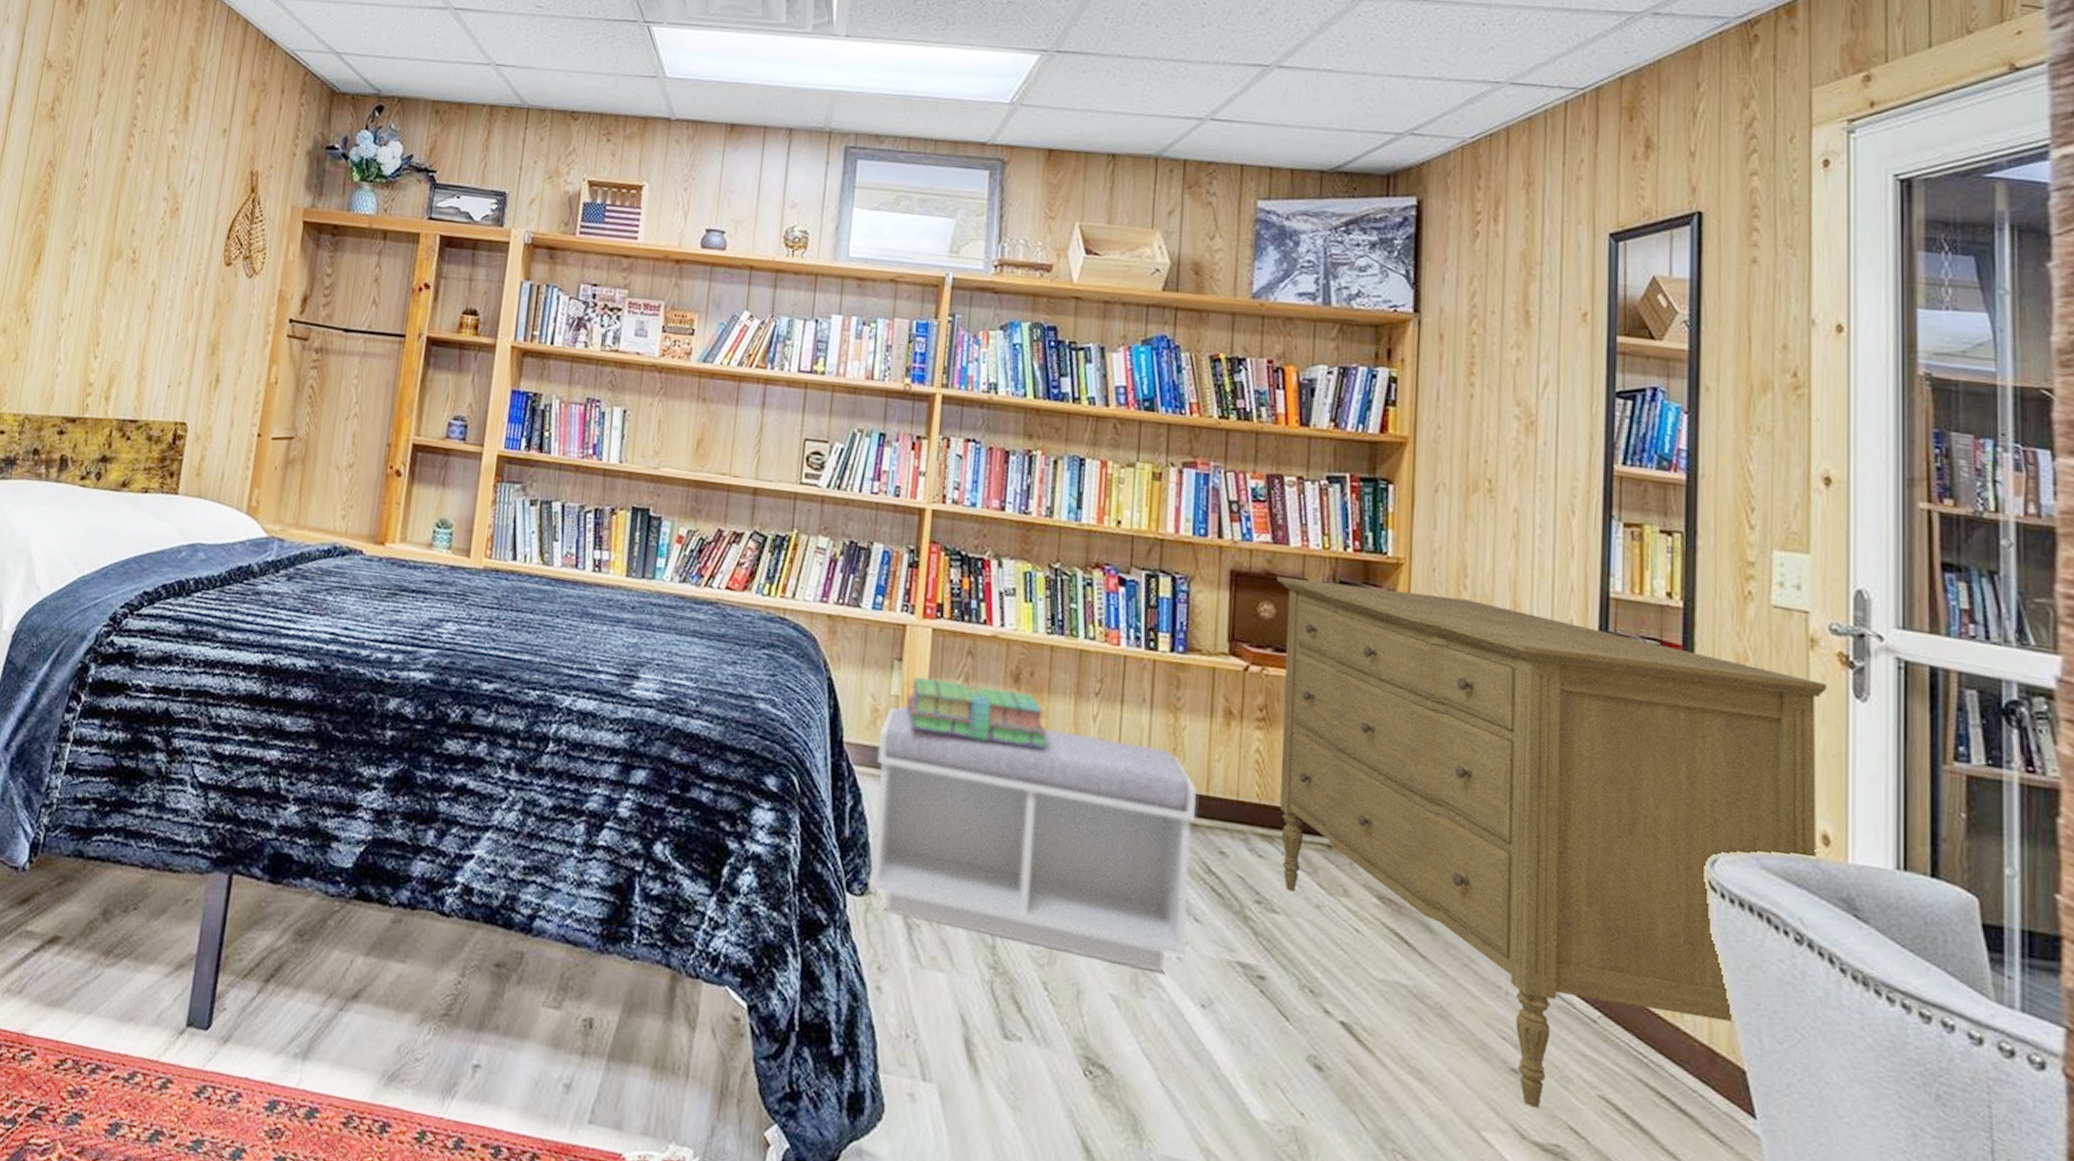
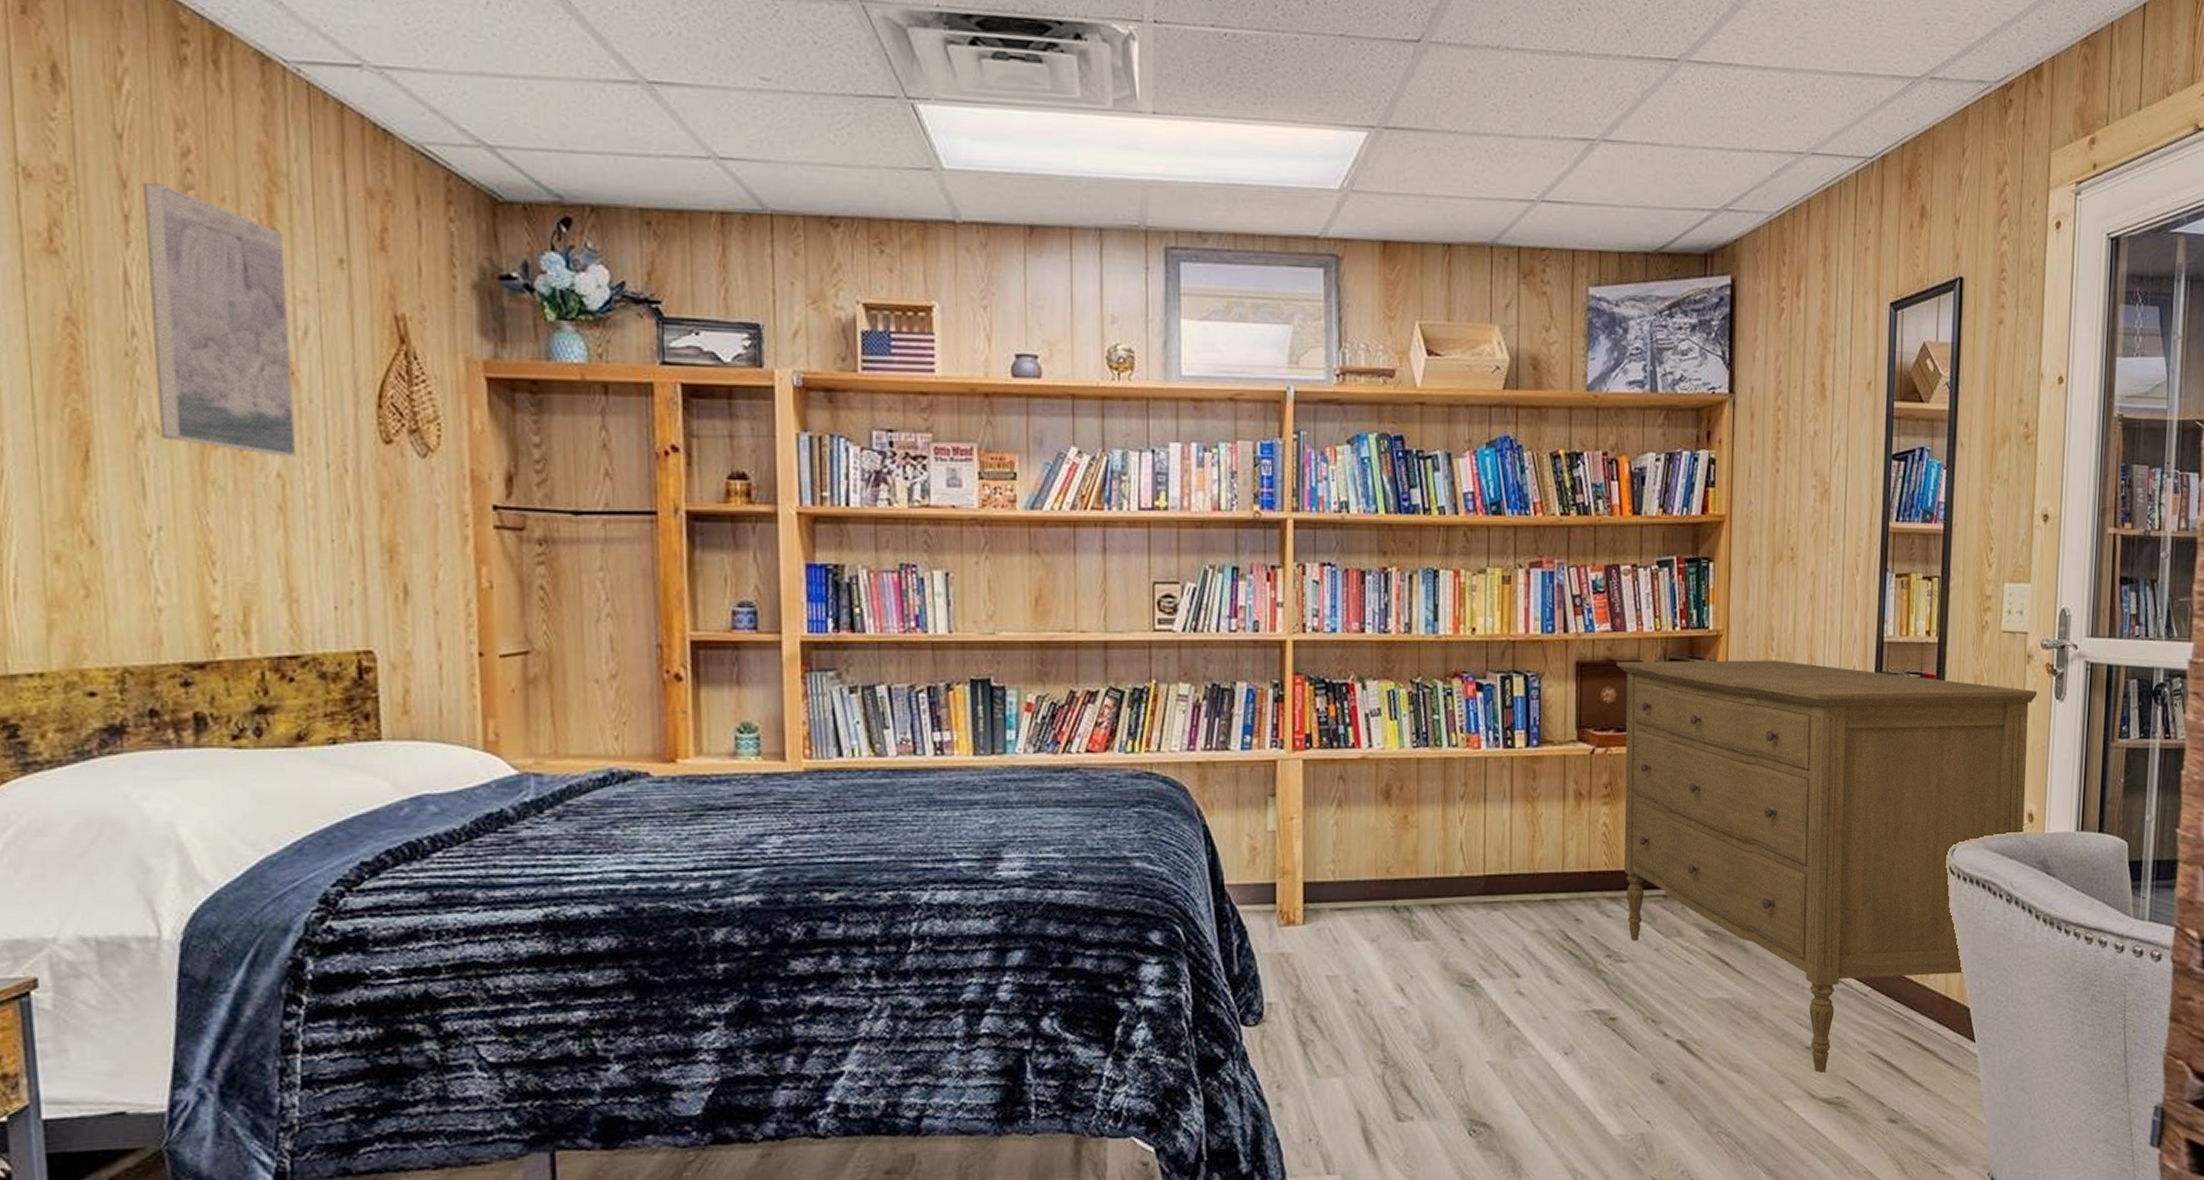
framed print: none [86,72,192,271] -> present [144,182,297,457]
bench: present [867,706,1196,973] -> none [1259,836,1554,1036]
stack of books: present [906,677,1048,750] -> none [1284,807,1420,860]

